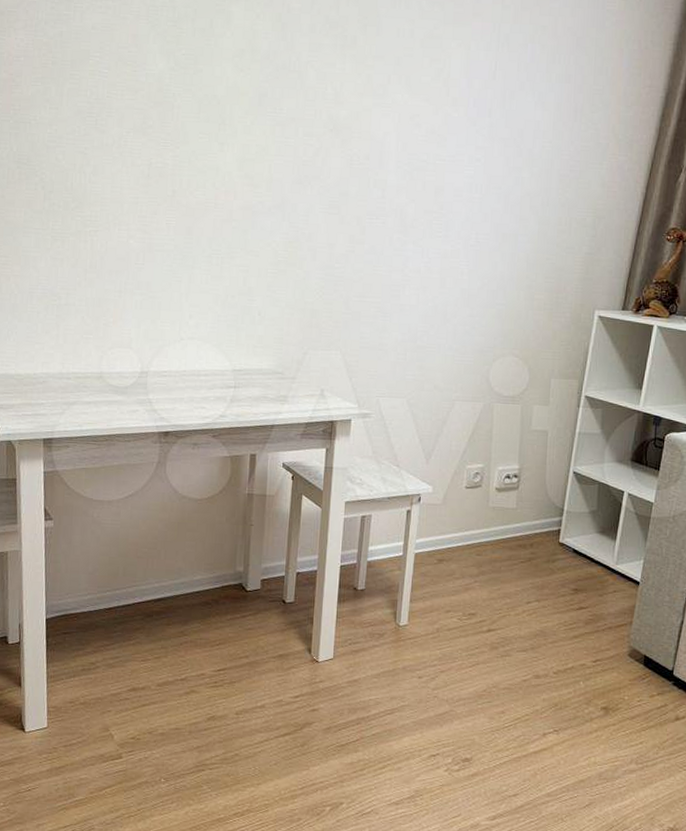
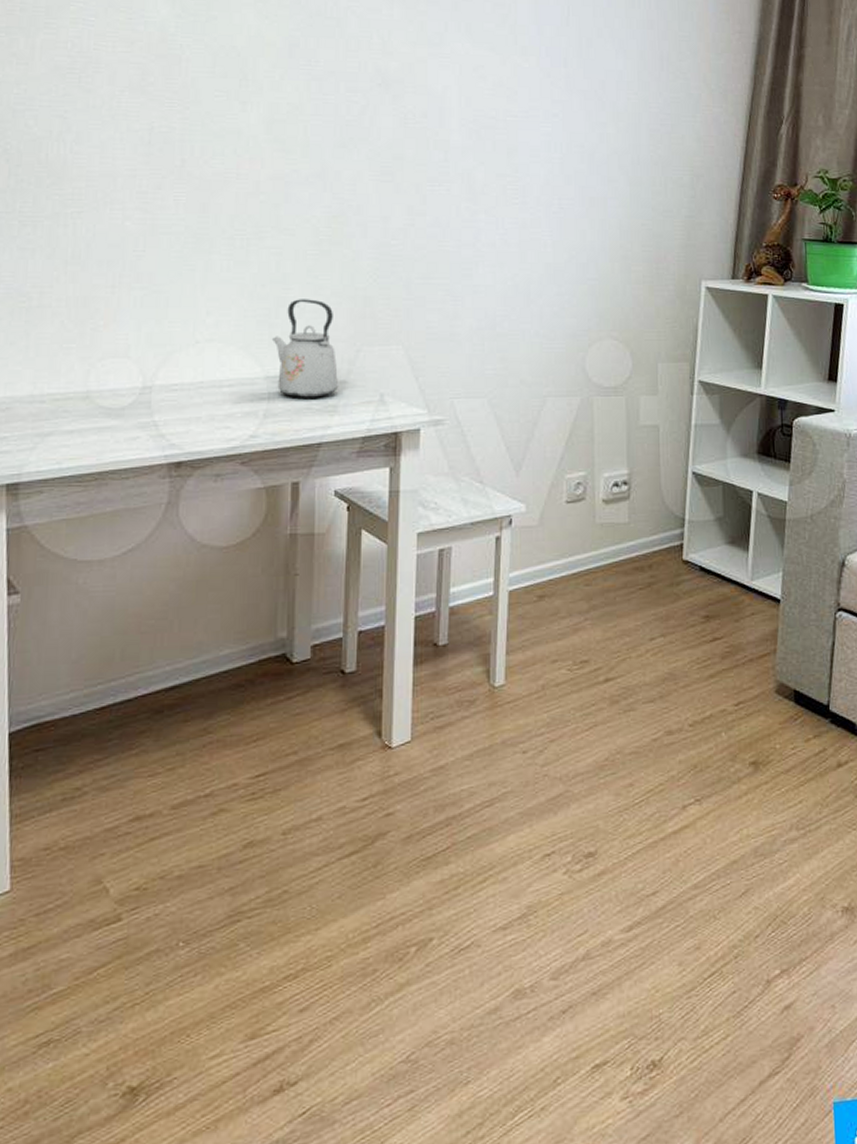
kettle: none [239,309,289,390] -> present [272,299,338,398]

